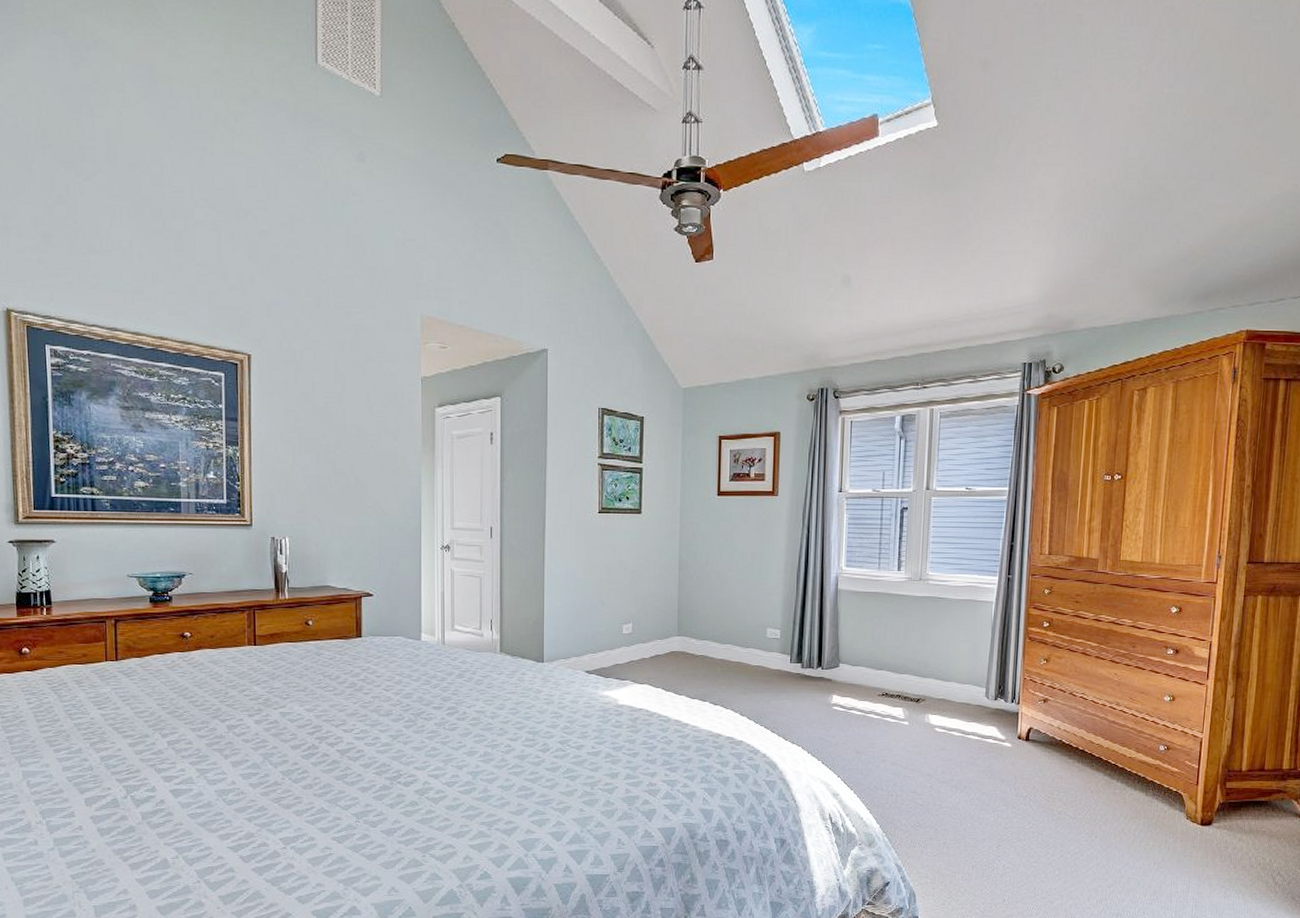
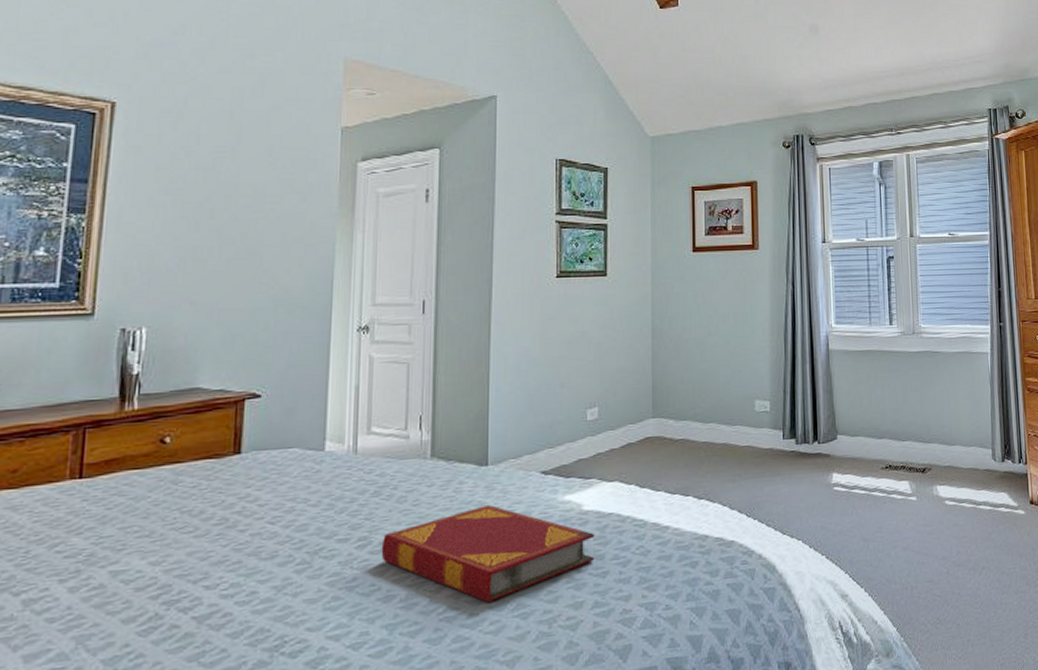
hardback book: none [465,693,628,766] -> present [381,505,595,603]

